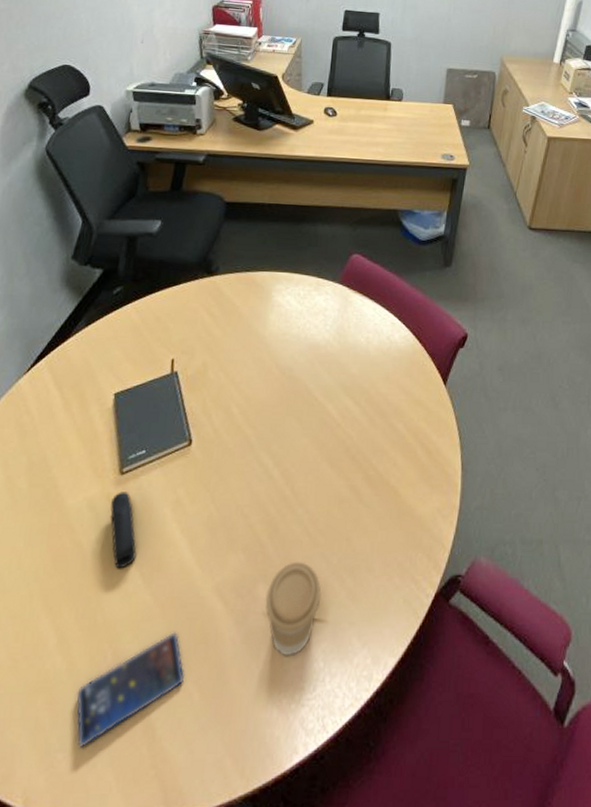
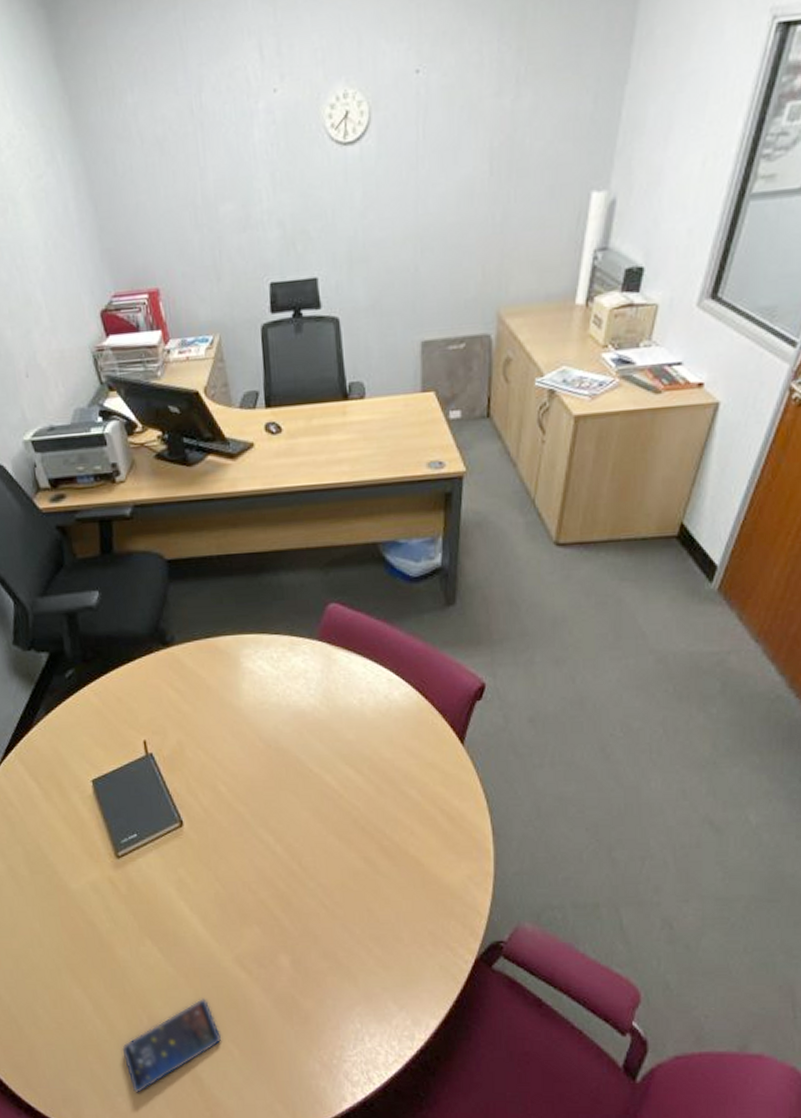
stapler: present [110,491,137,569] -> none [114,874,150,945]
coffee cup: present [265,561,322,655] -> none [289,933,349,1018]

